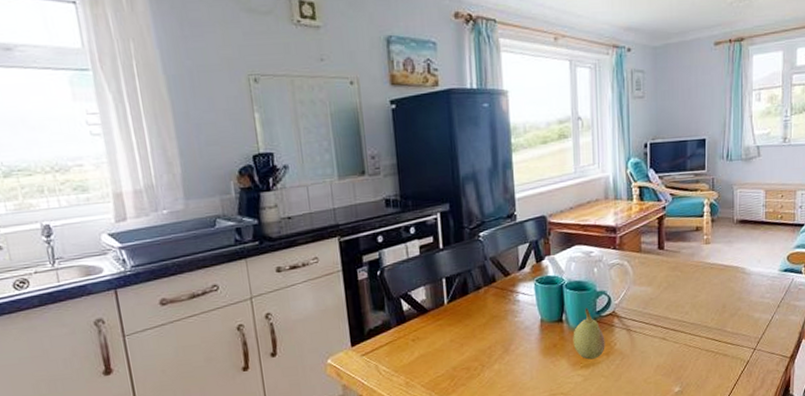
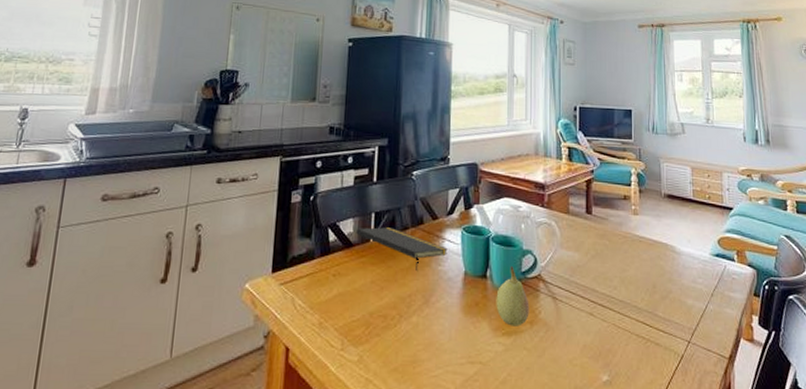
notepad: none [429,289,522,326] -> present [356,227,448,272]

